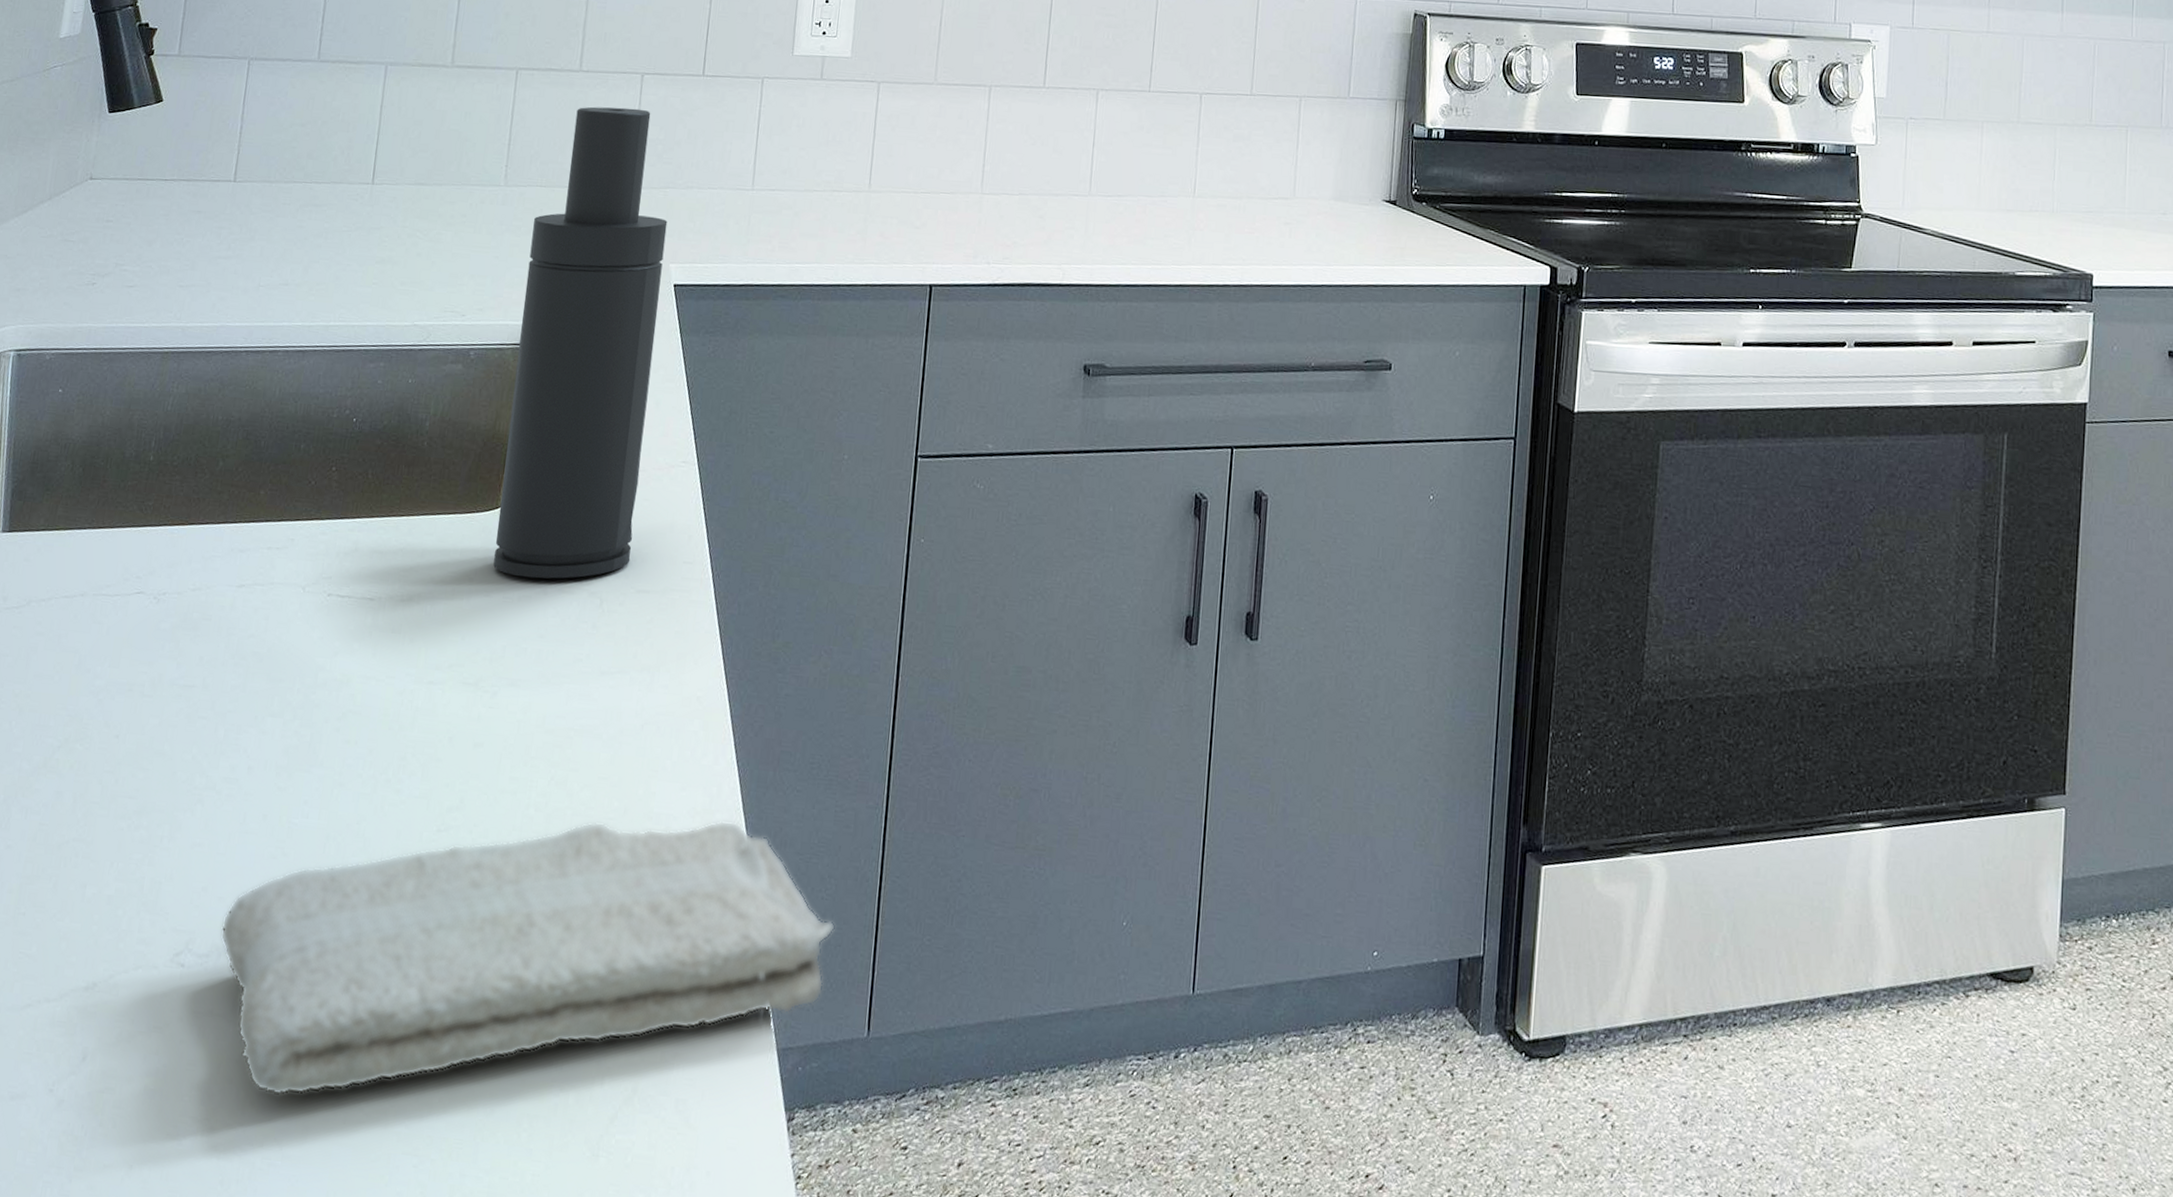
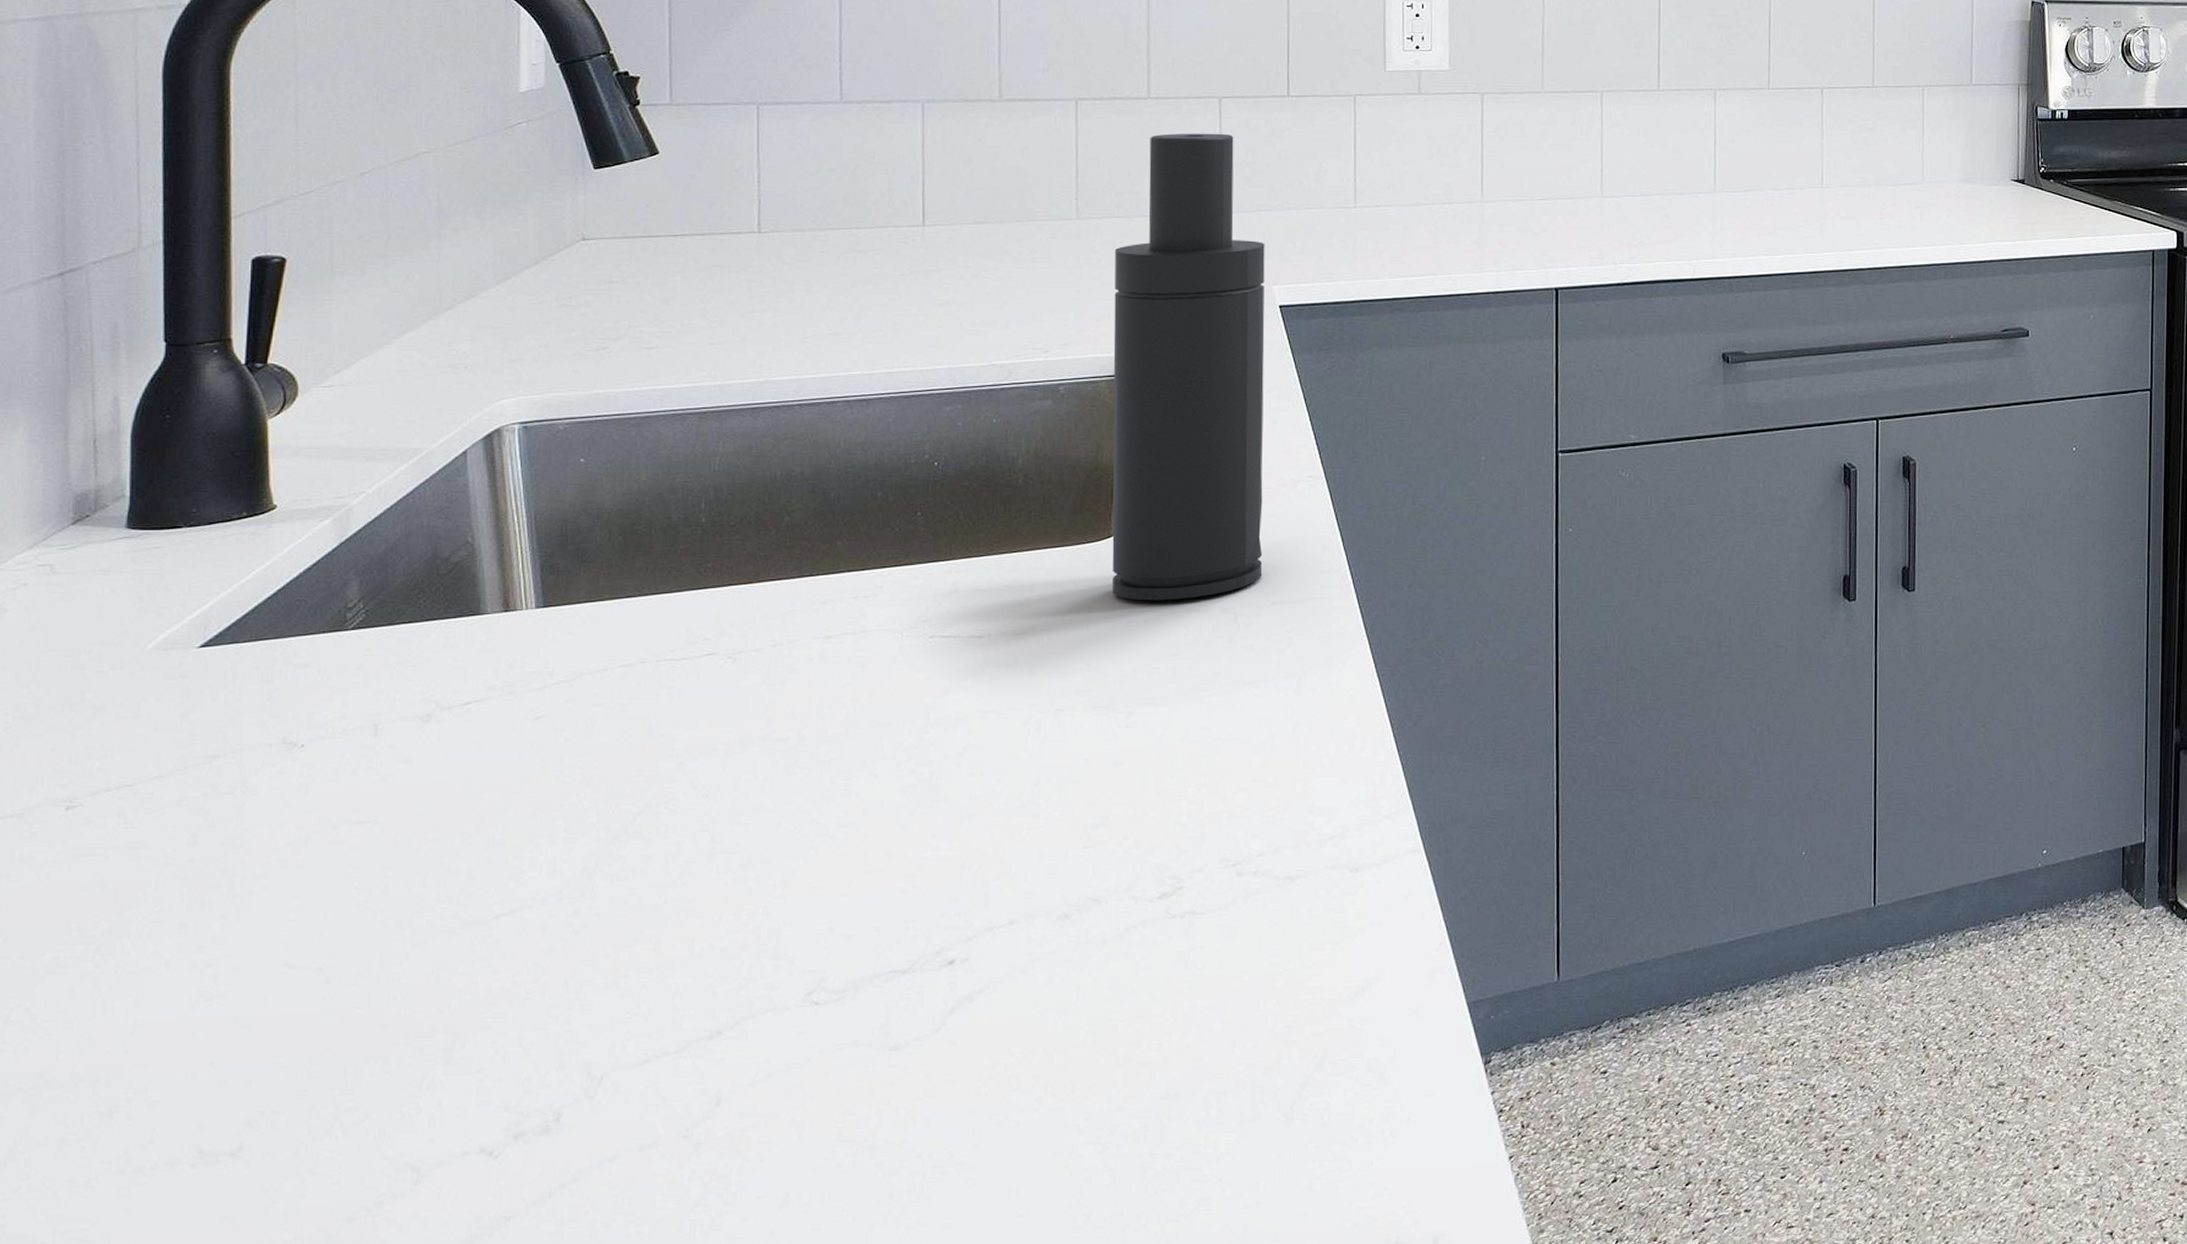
washcloth: present [220,820,835,1096] -> none [855,805,1515,1110]

